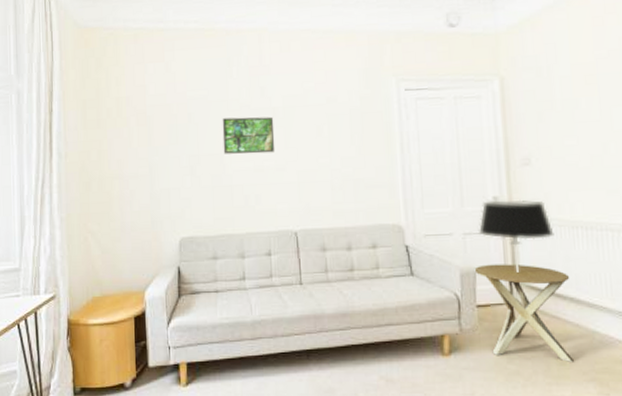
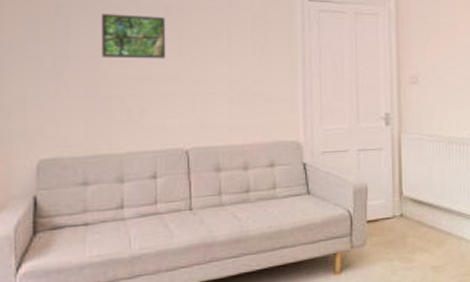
side table: present [474,264,574,362] -> none [366,178,445,269]
table lamp: present [479,199,554,272] -> none [372,116,434,187]

